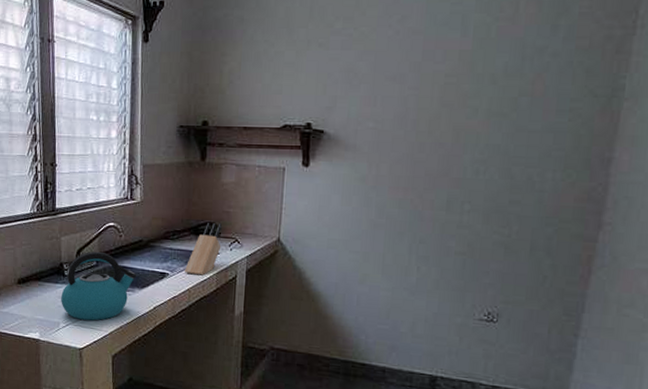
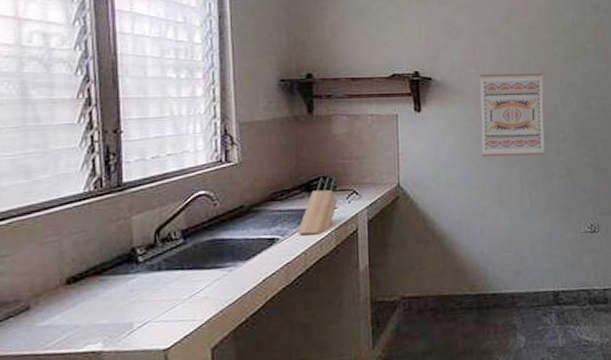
kettle: present [61,251,137,321] -> none [134,226,239,314]
wall art: none [368,130,455,227] -> present [480,73,545,158]

